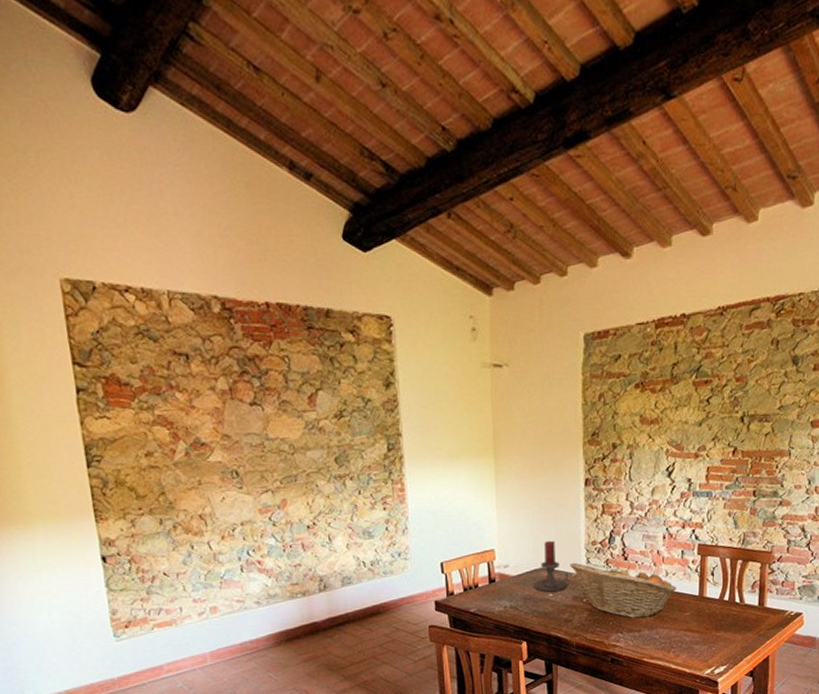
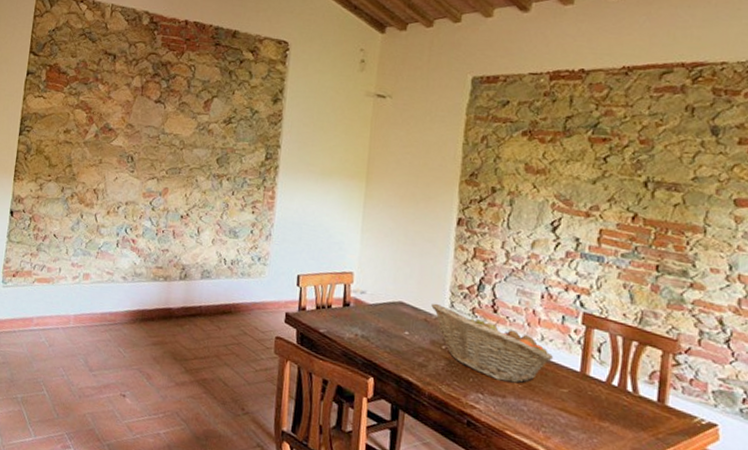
candle holder: present [532,540,569,592] -> none [388,274,429,332]

